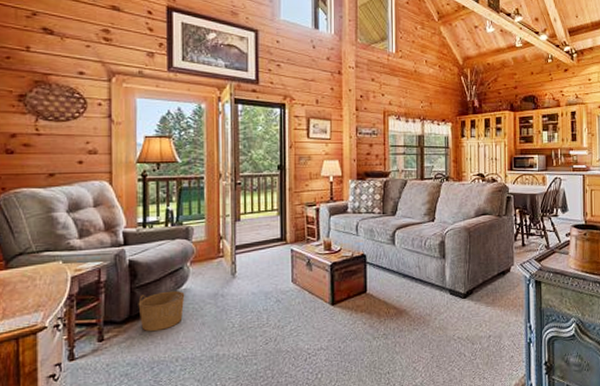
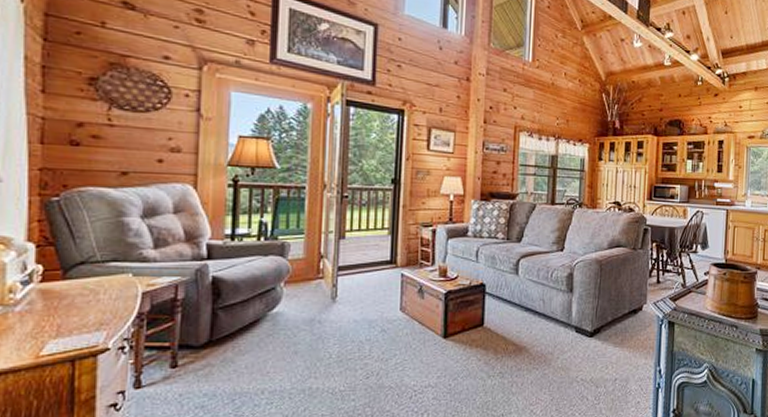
basket: present [138,290,185,332] -> none [220,314,276,360]

